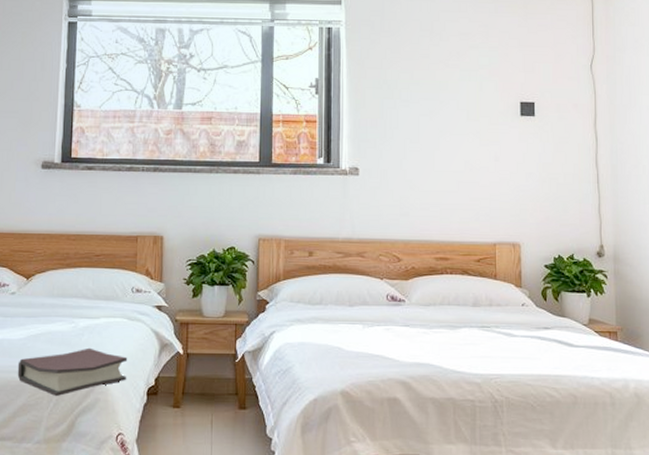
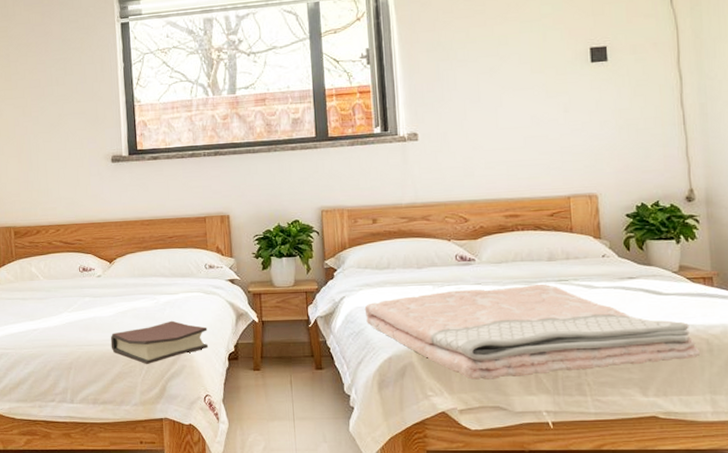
towel: none [294,329,603,426] -> present [364,283,700,380]

